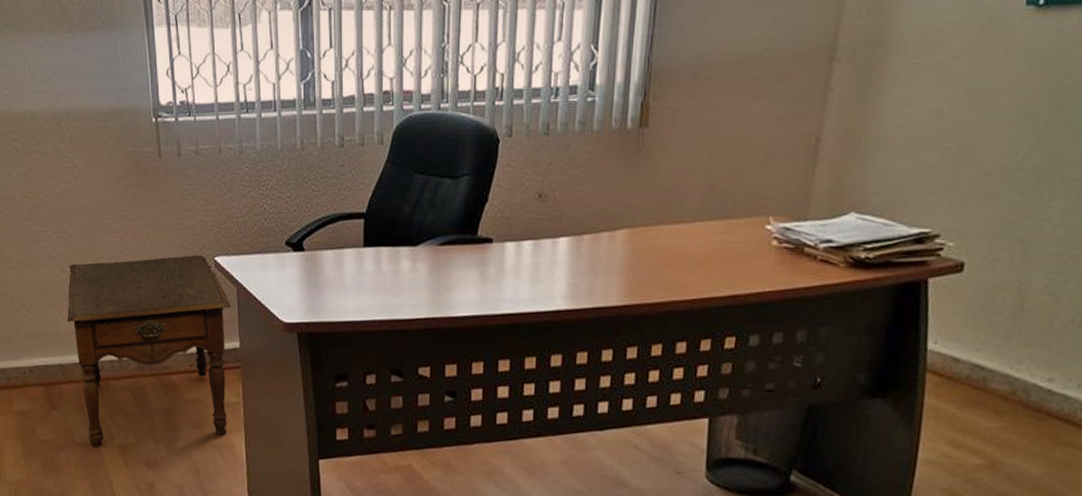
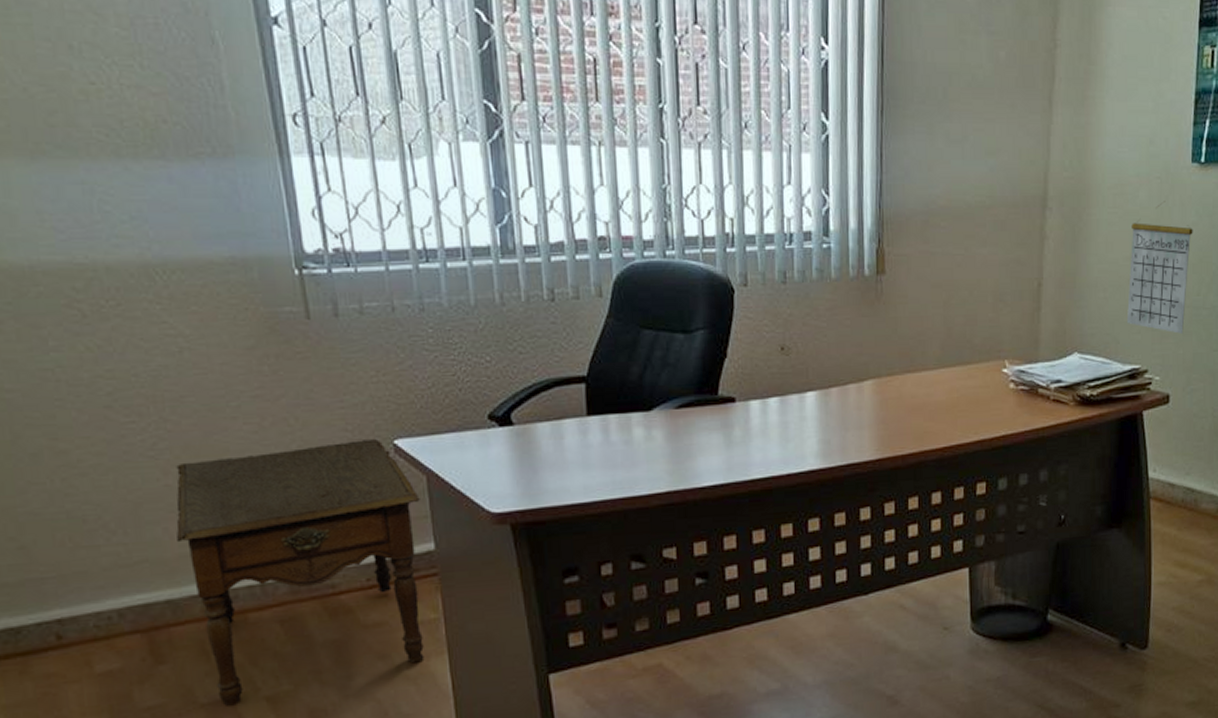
calendar: none [919,49,1019,197] -> present [1126,201,1193,334]

